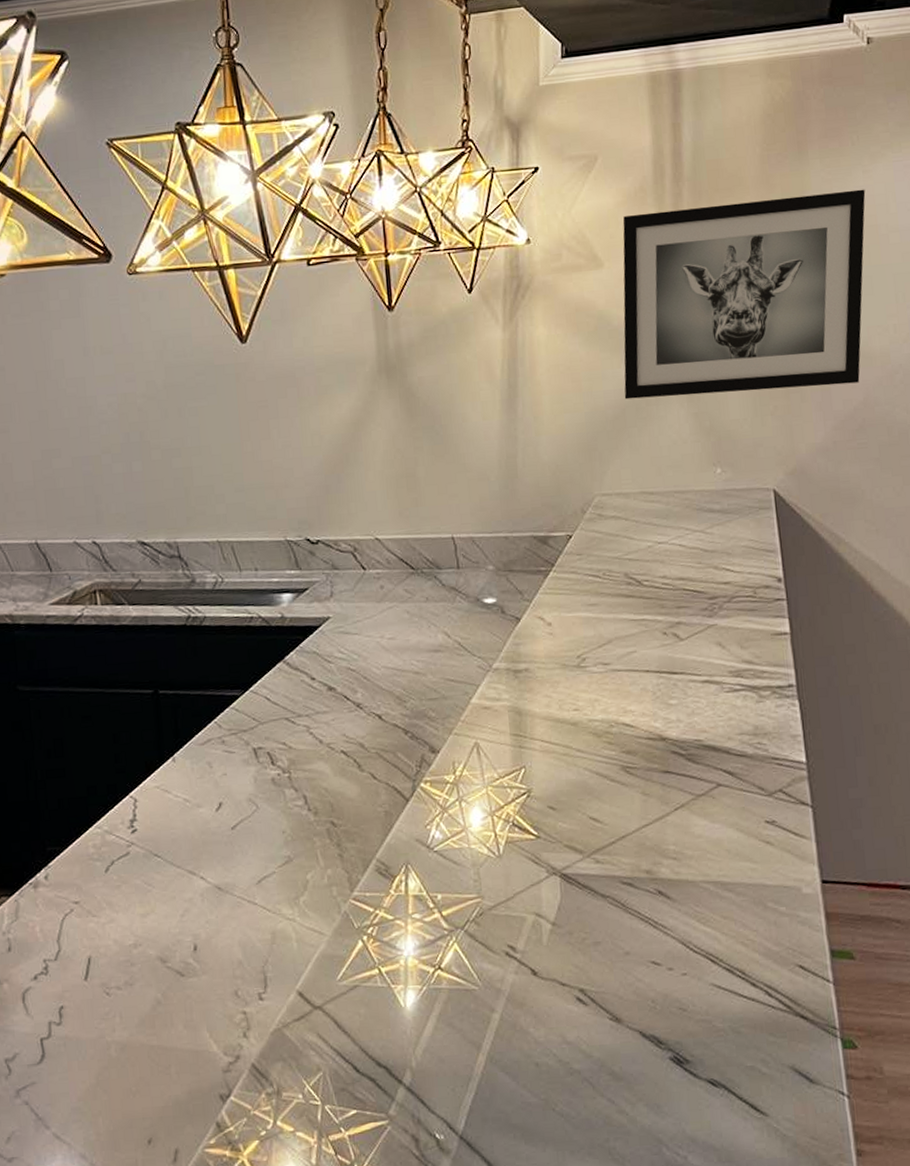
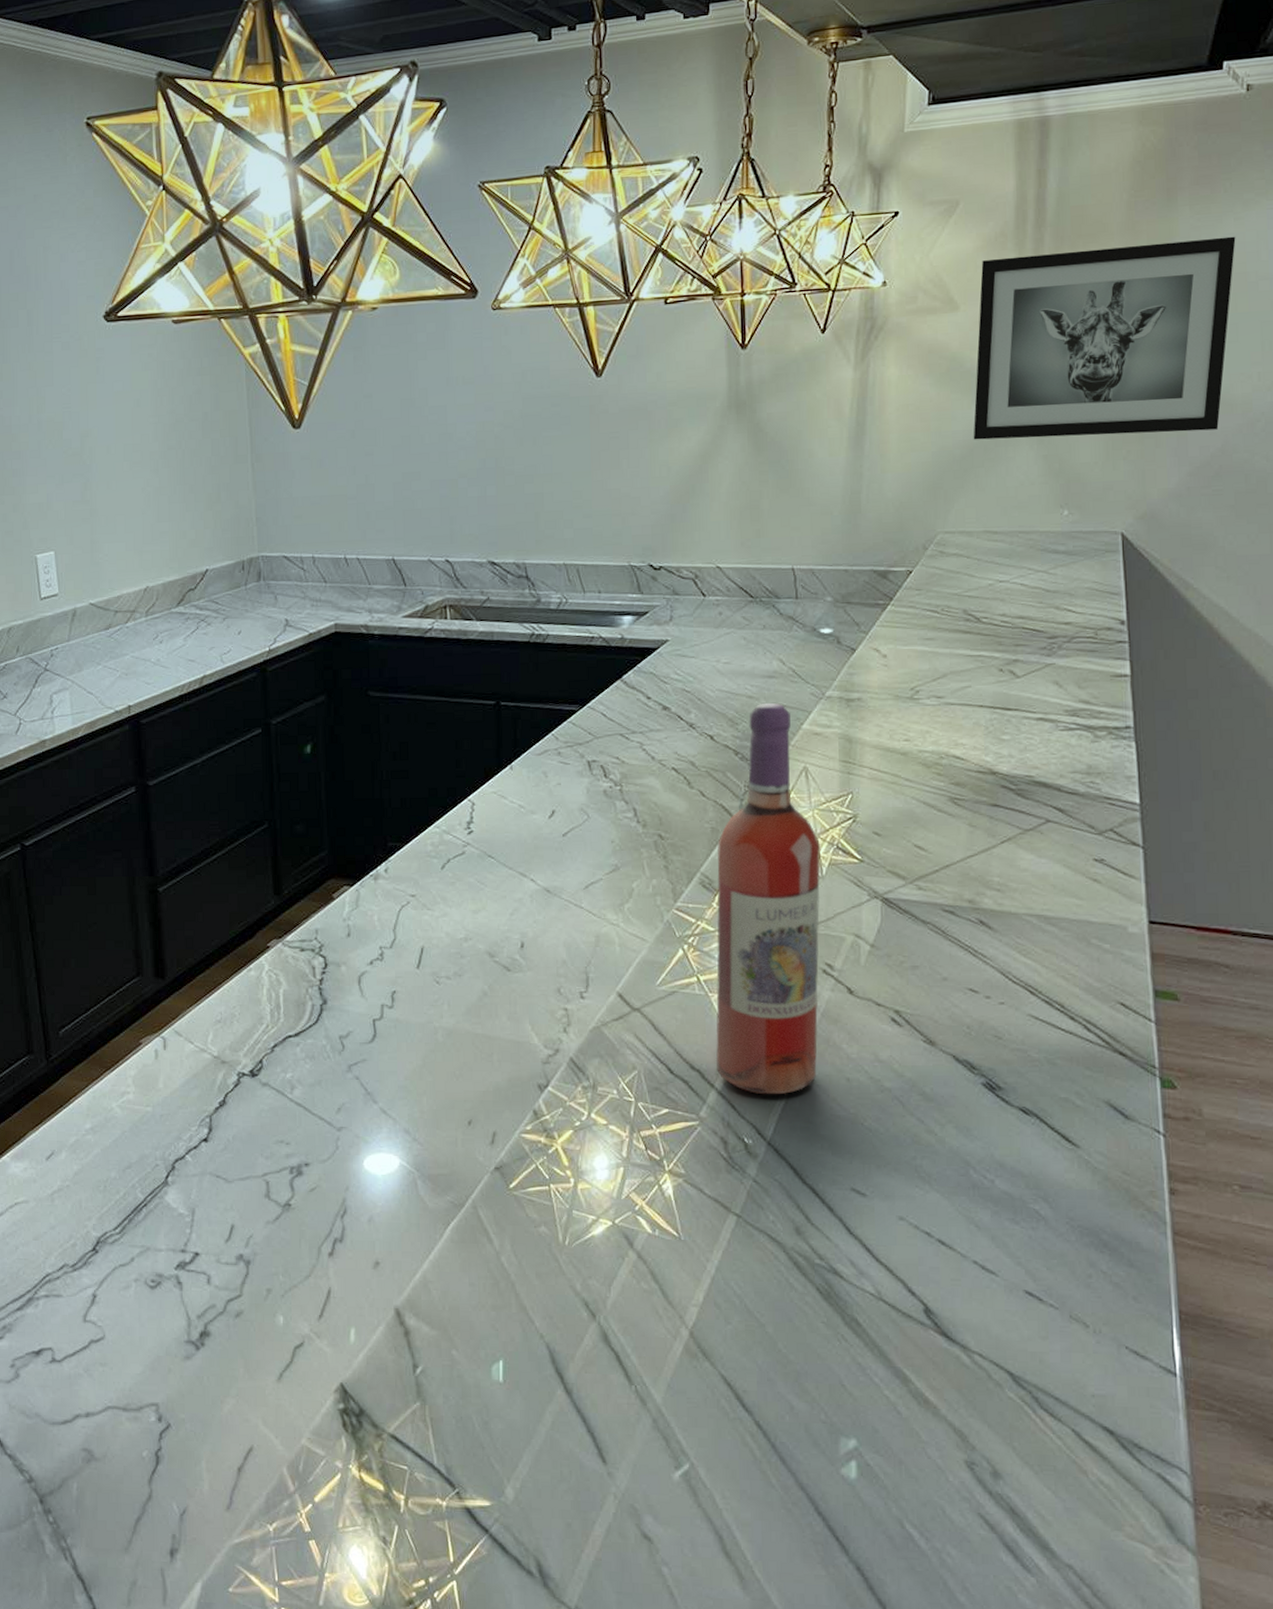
wine bottle: none [392,678,505,1087] -> present [715,703,821,1095]

